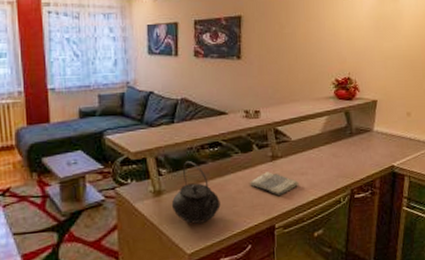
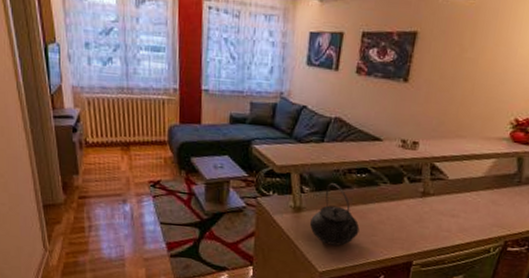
dish towel: present [249,172,299,195] -> none [392,207,448,233]

